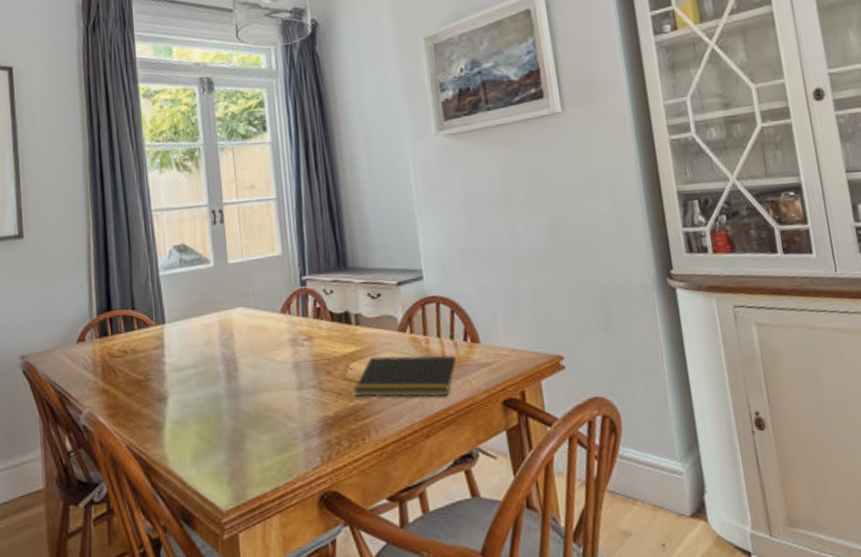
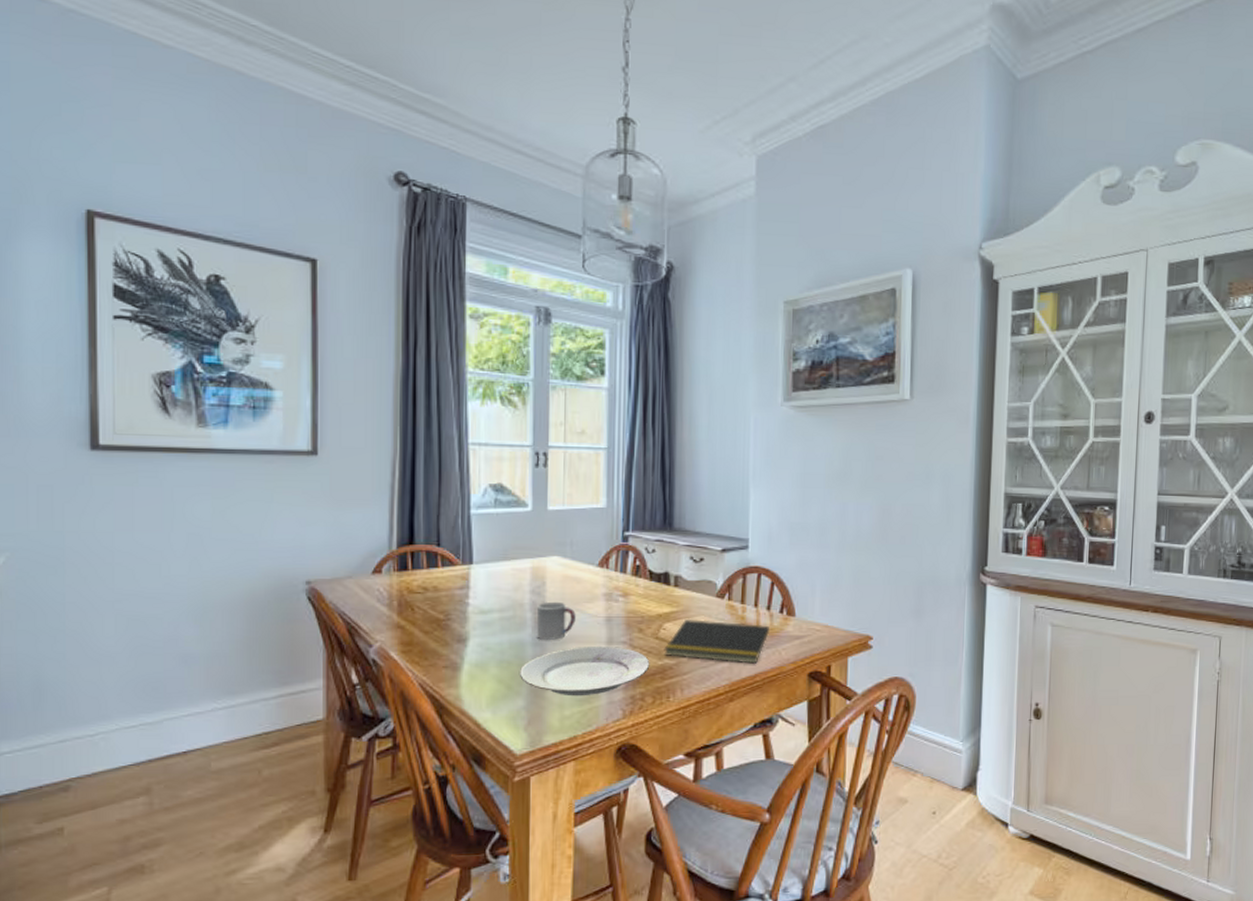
plate: none [217,391,342,447] -> present [519,647,650,696]
cup: none [228,352,266,392] -> present [536,601,576,640]

